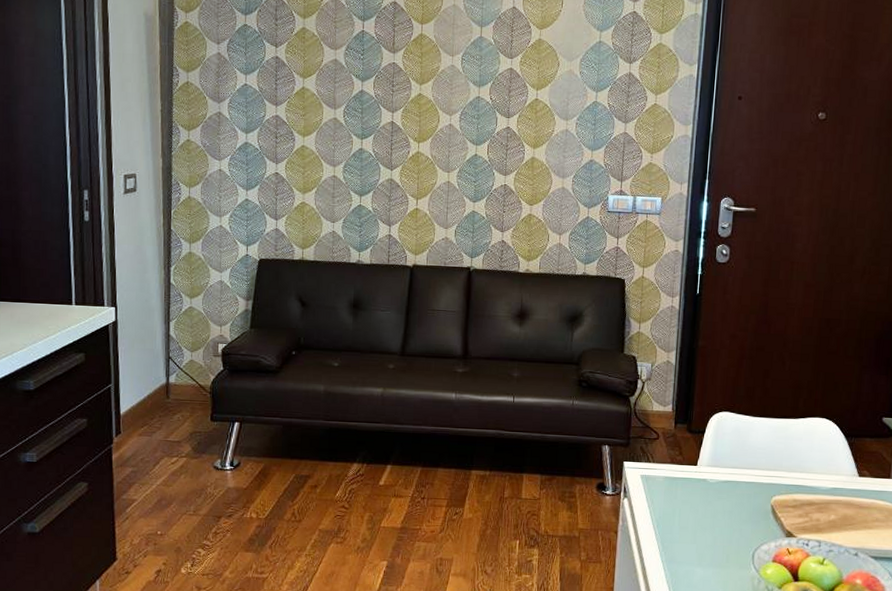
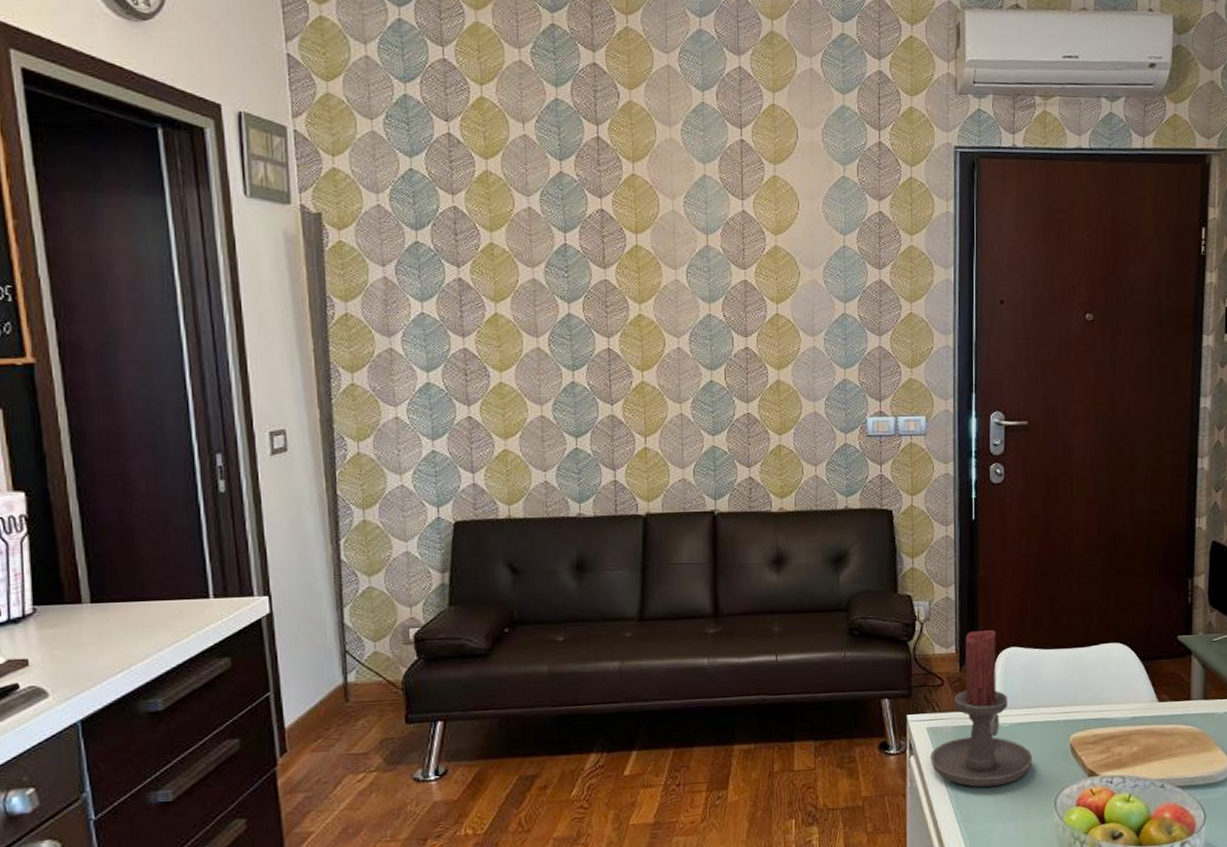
candle holder: none [641,394,736,535] -> present [929,630,1033,787]

